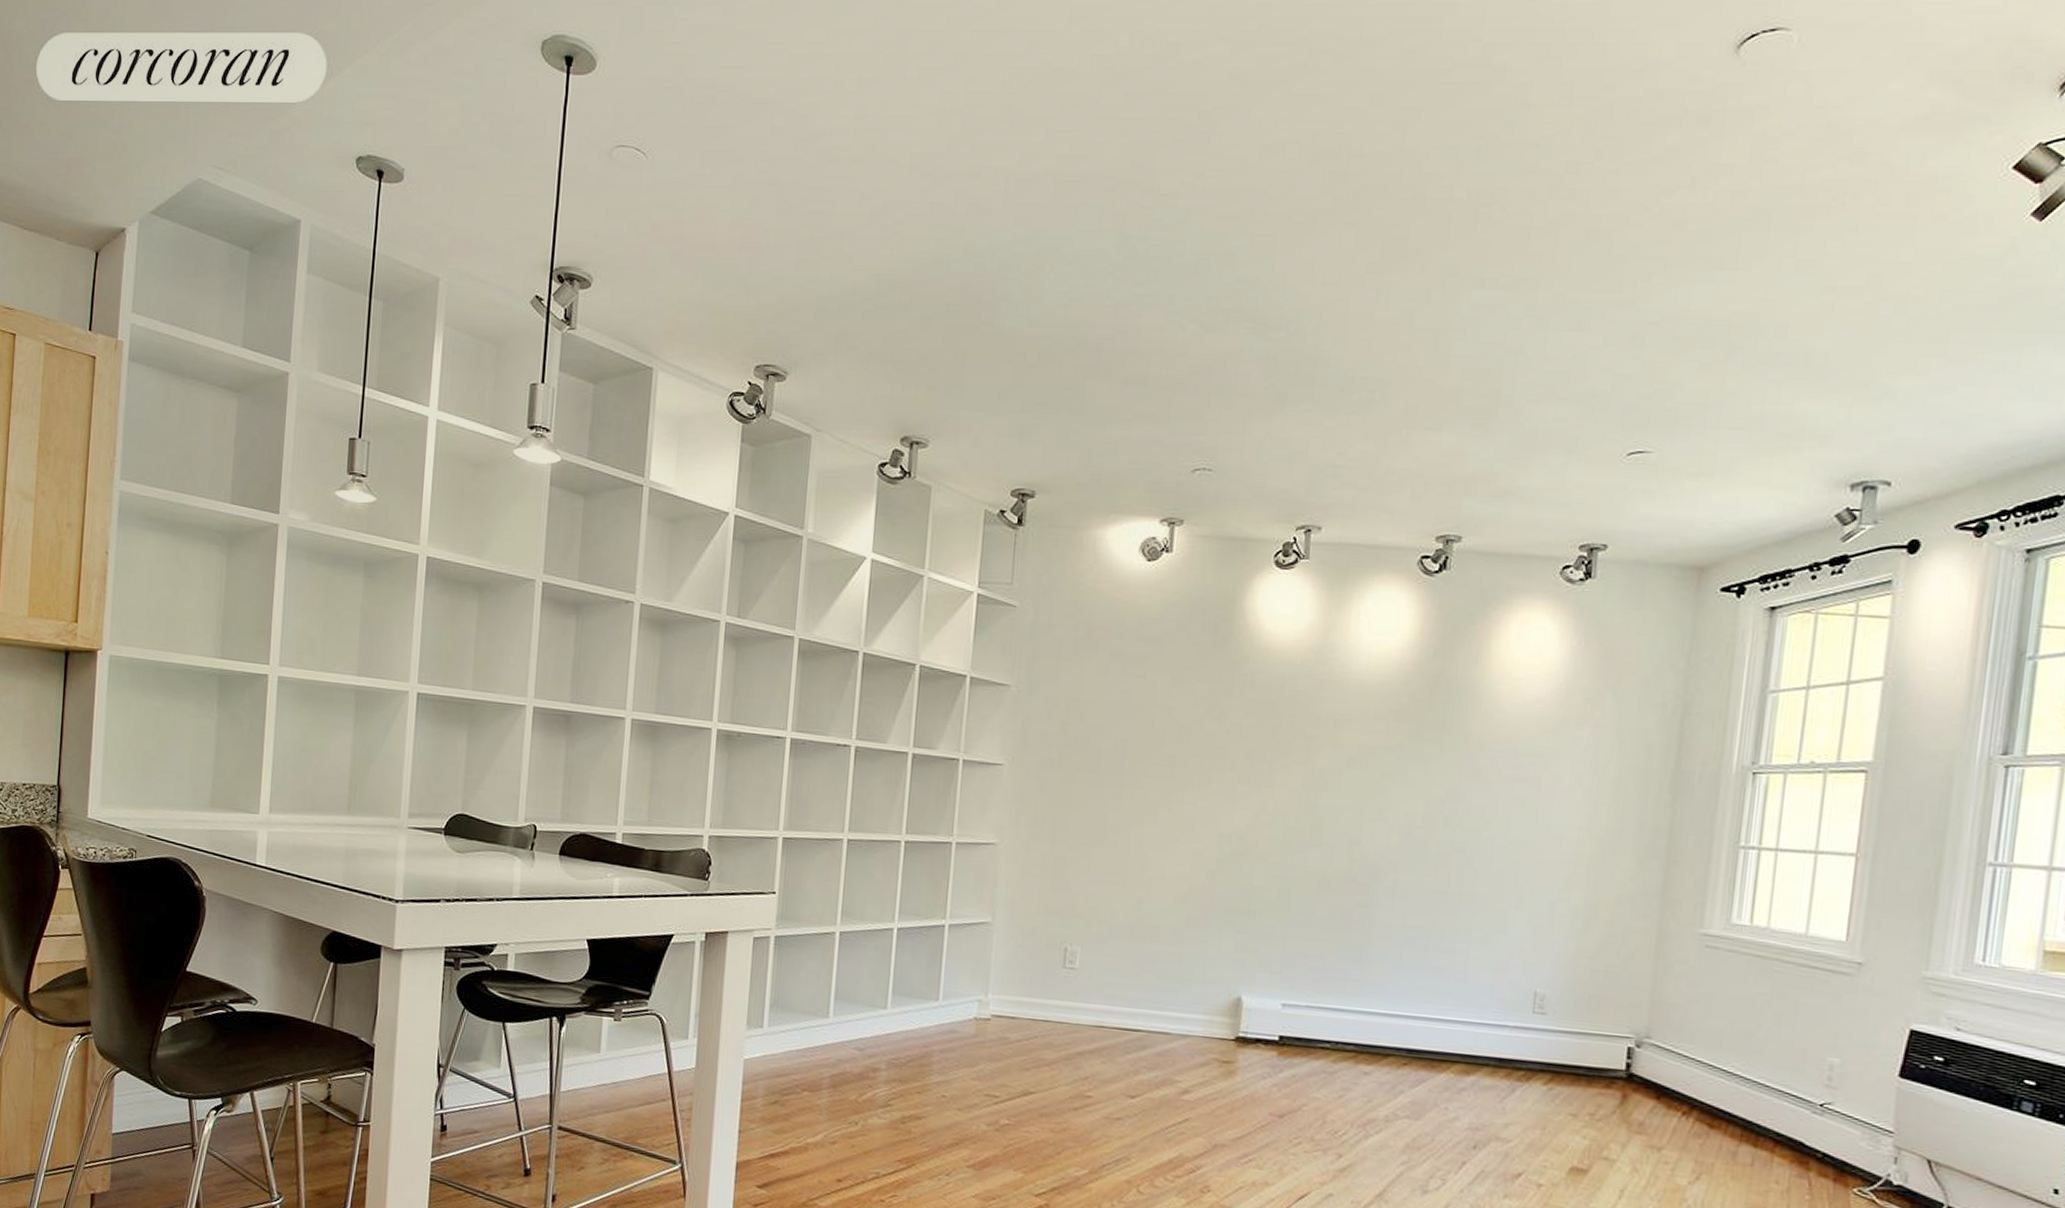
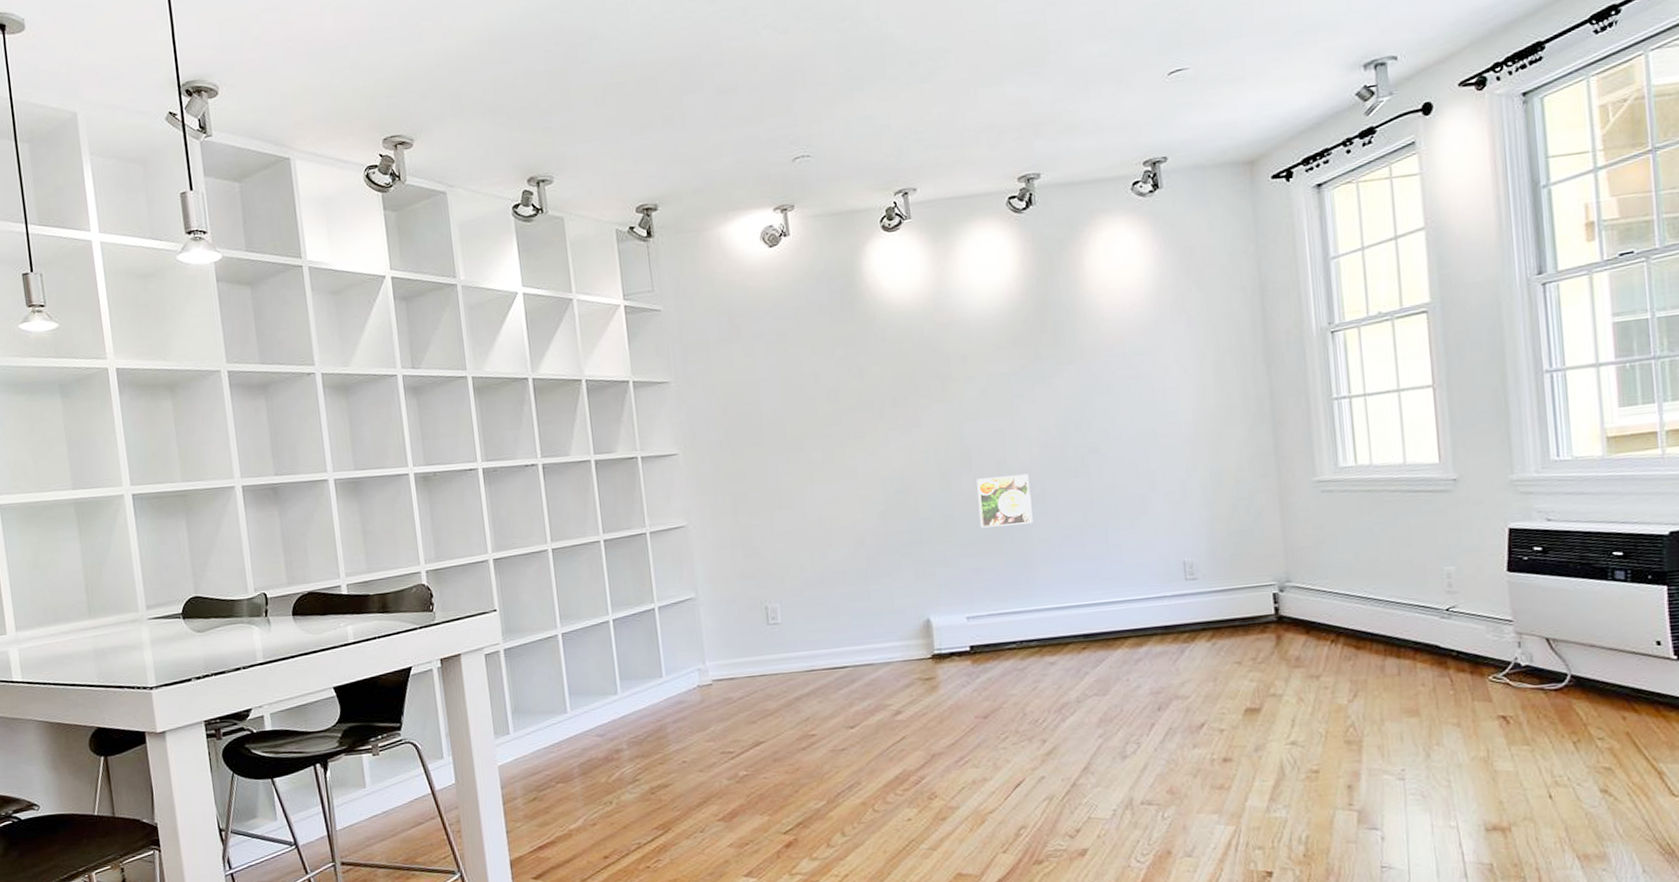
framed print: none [1317,856,1382,916] -> present [977,474,1033,528]

